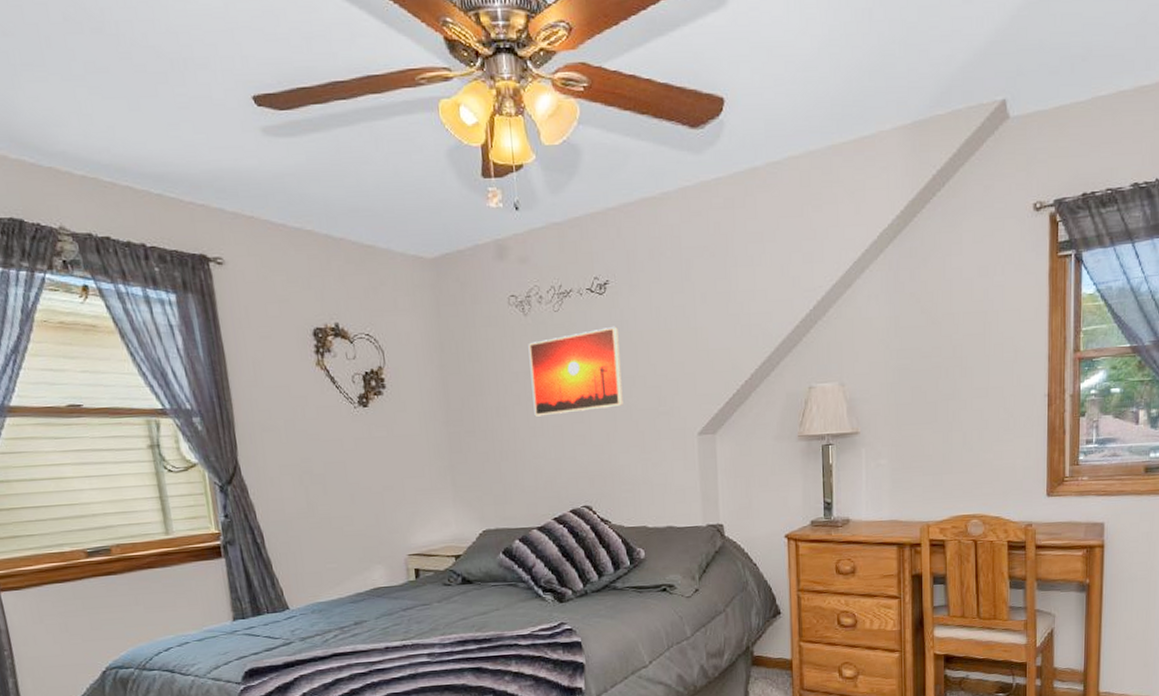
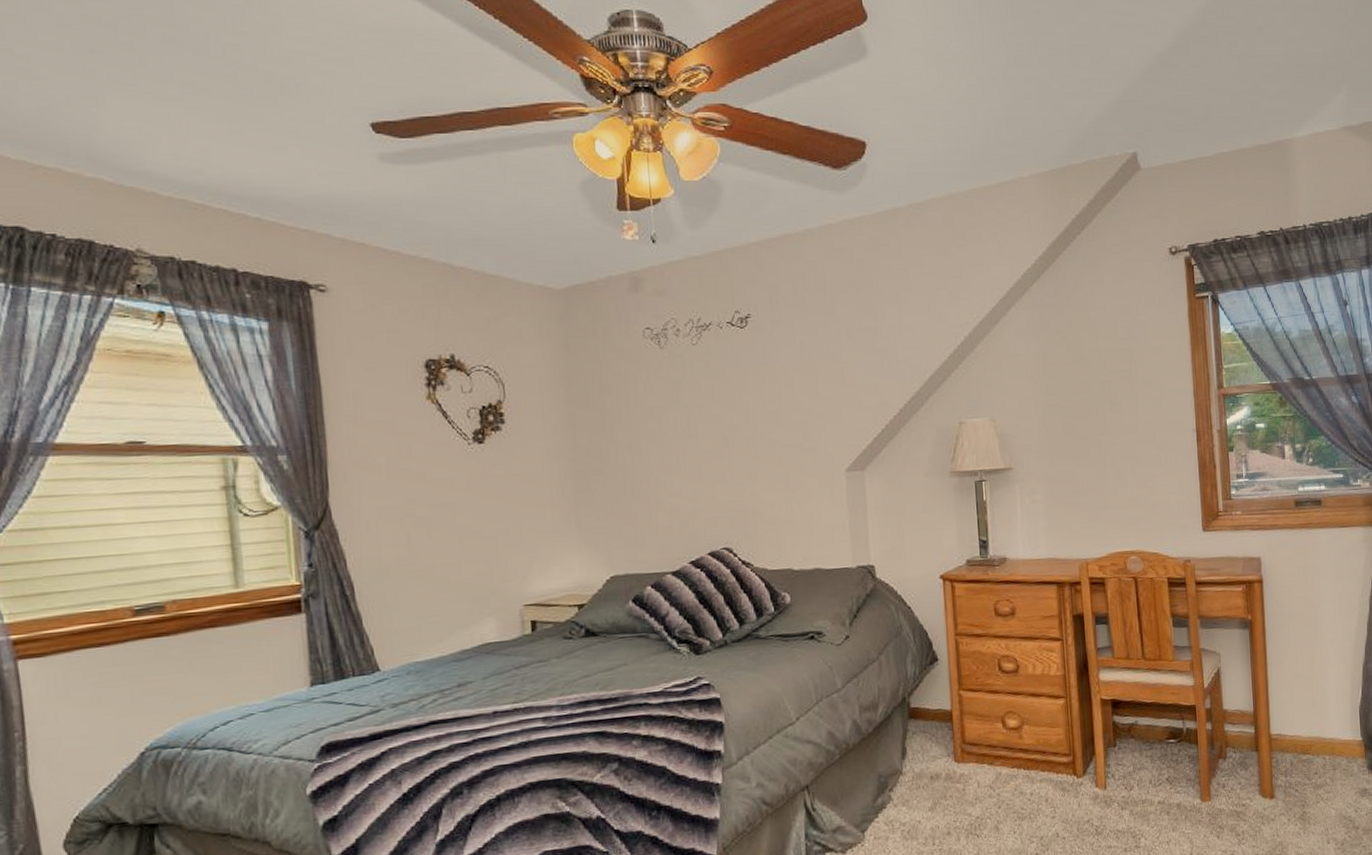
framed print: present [528,326,623,417] -> none [664,360,766,453]

